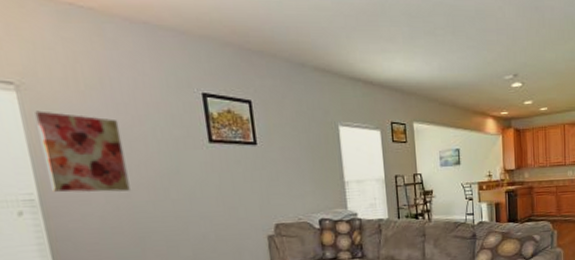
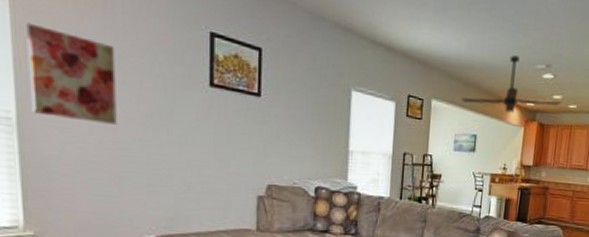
ceiling fan: none [441,70,533,124] -> present [462,55,562,113]

